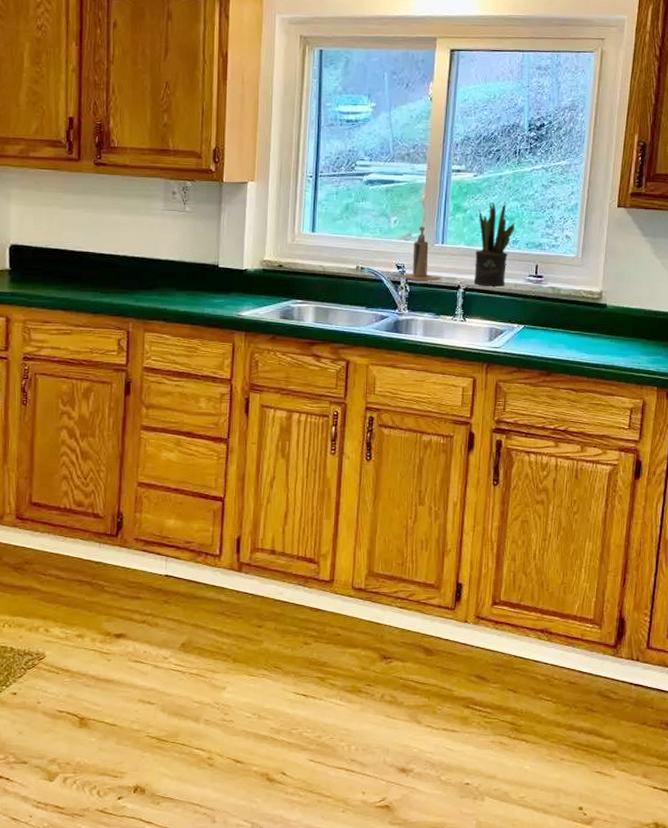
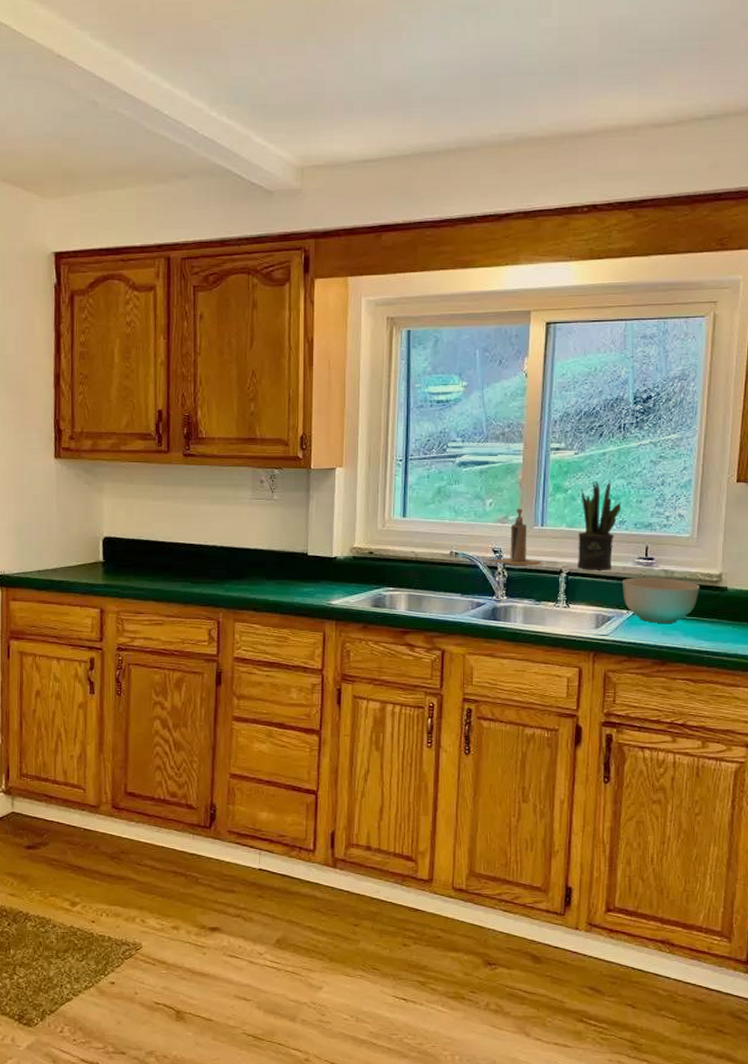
bowl: none [513,294,582,337] -> present [621,578,699,623]

